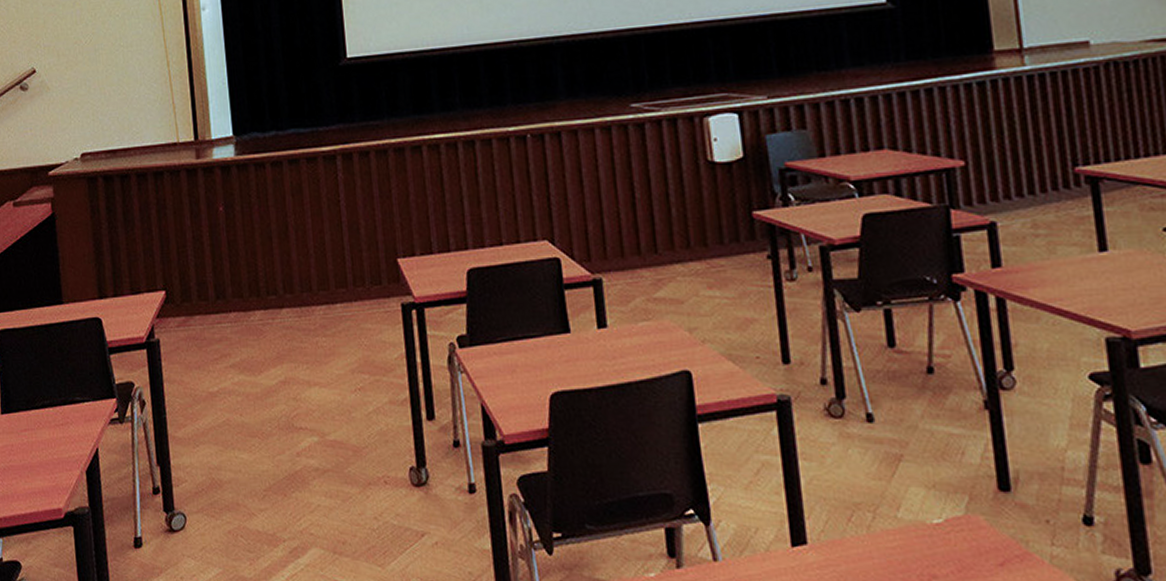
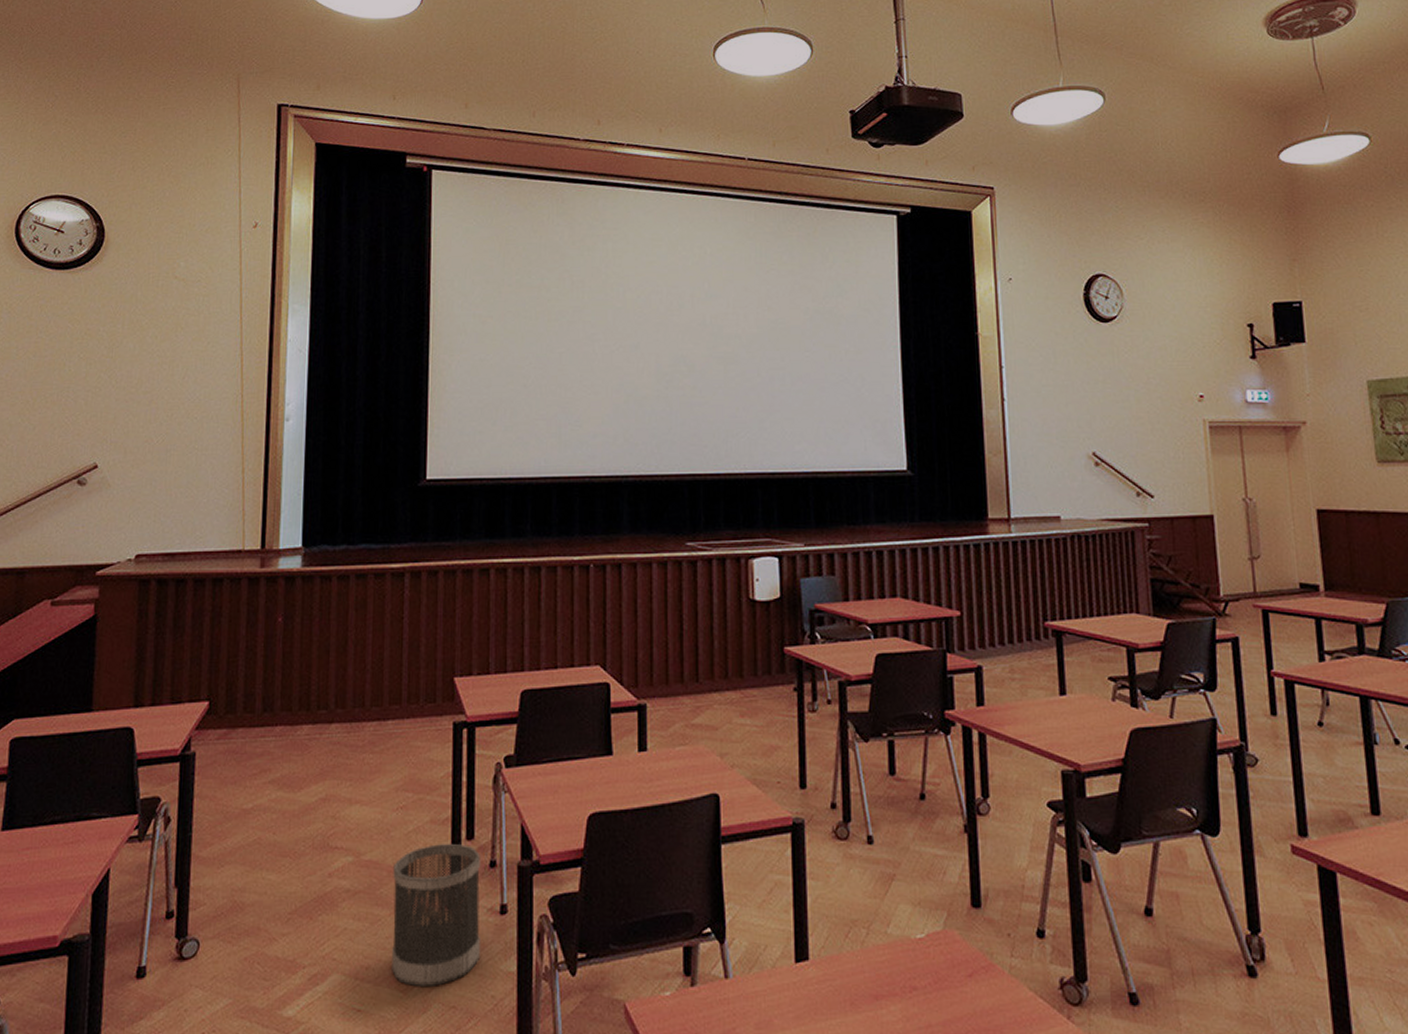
wastebasket: none [358,423,453,563] -> present [392,843,480,988]

